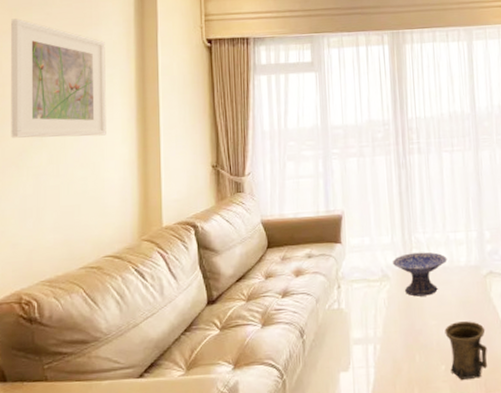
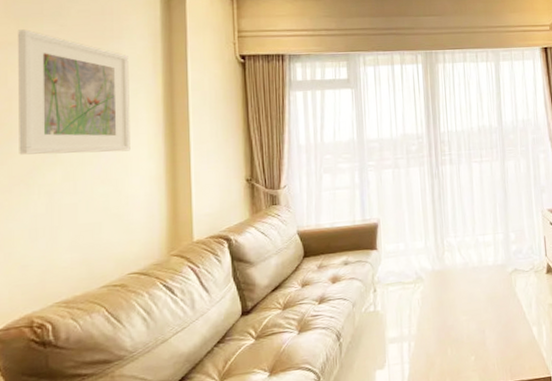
decorative bowl: present [392,252,447,297] -> none [425,254,477,296]
mug: present [445,321,487,381] -> none [474,314,512,369]

